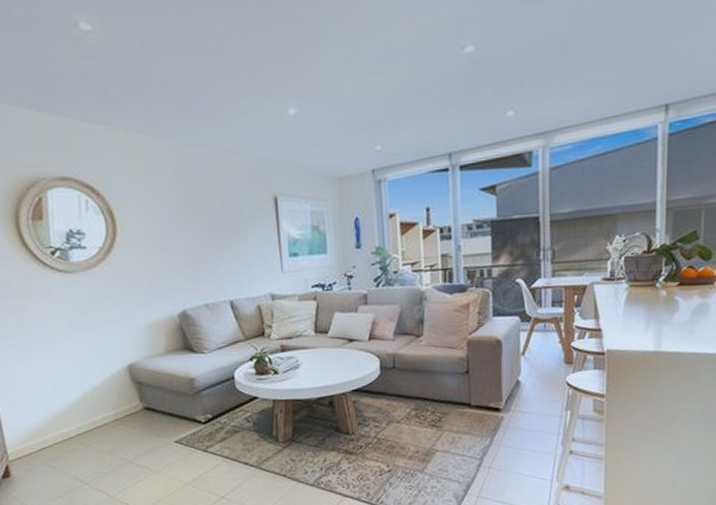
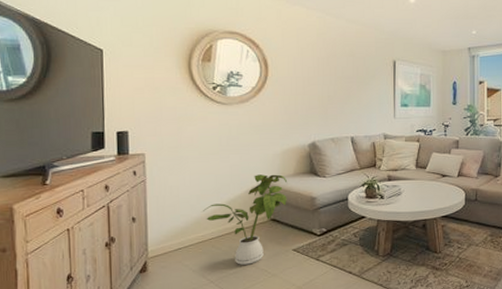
house plant: none [63,354,161,463] -> present [203,174,288,265]

